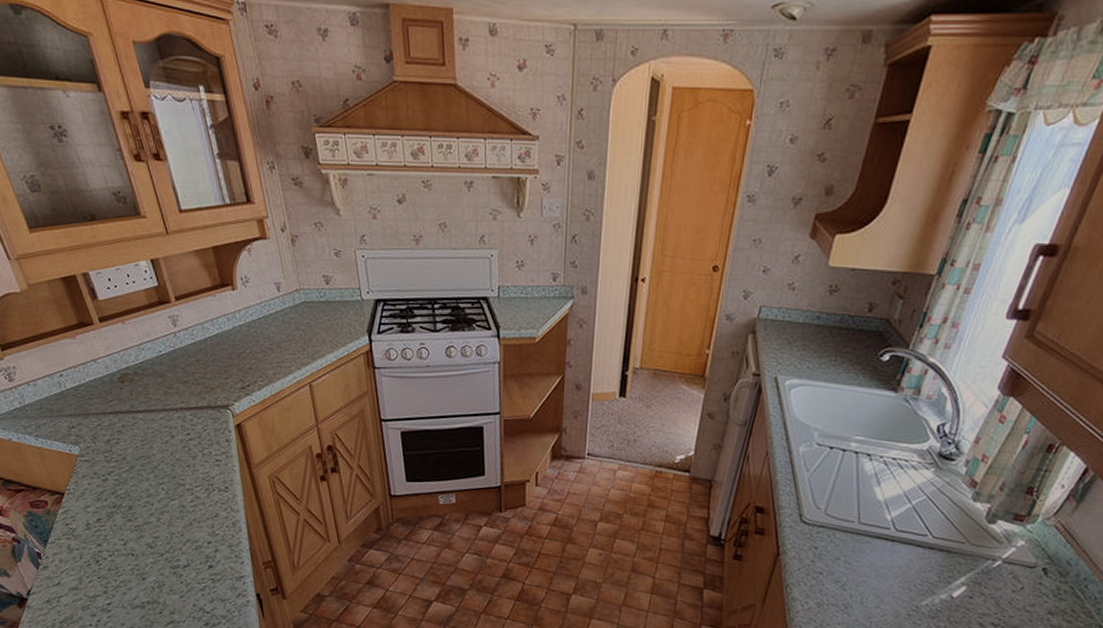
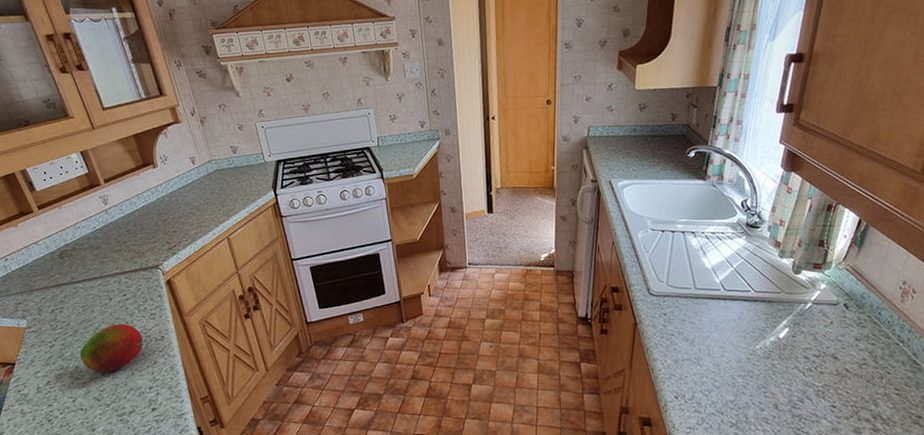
fruit: none [134,466,204,517] -> present [79,324,143,372]

